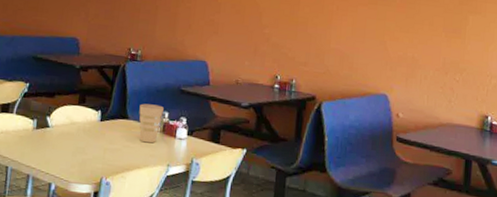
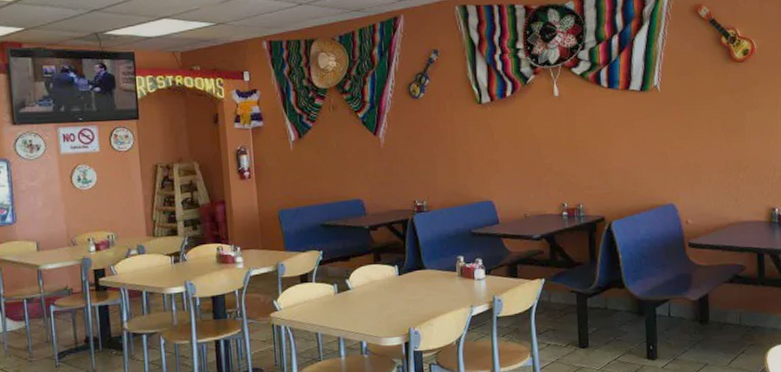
cup: present [139,103,164,144] -> none [434,251,458,289]

